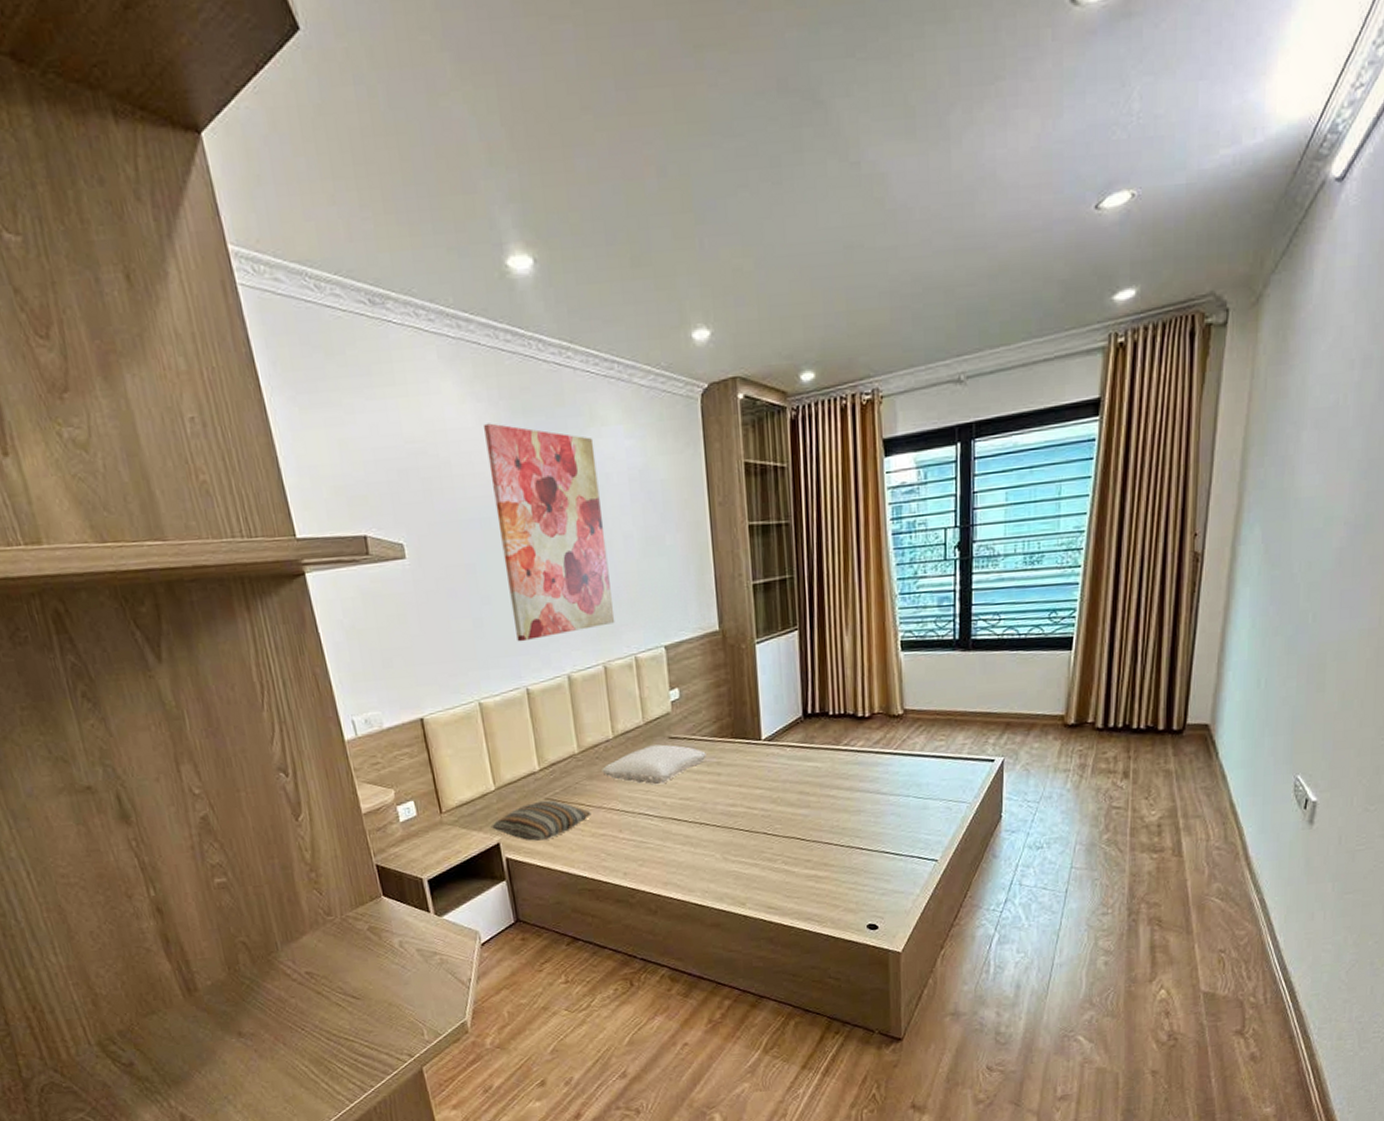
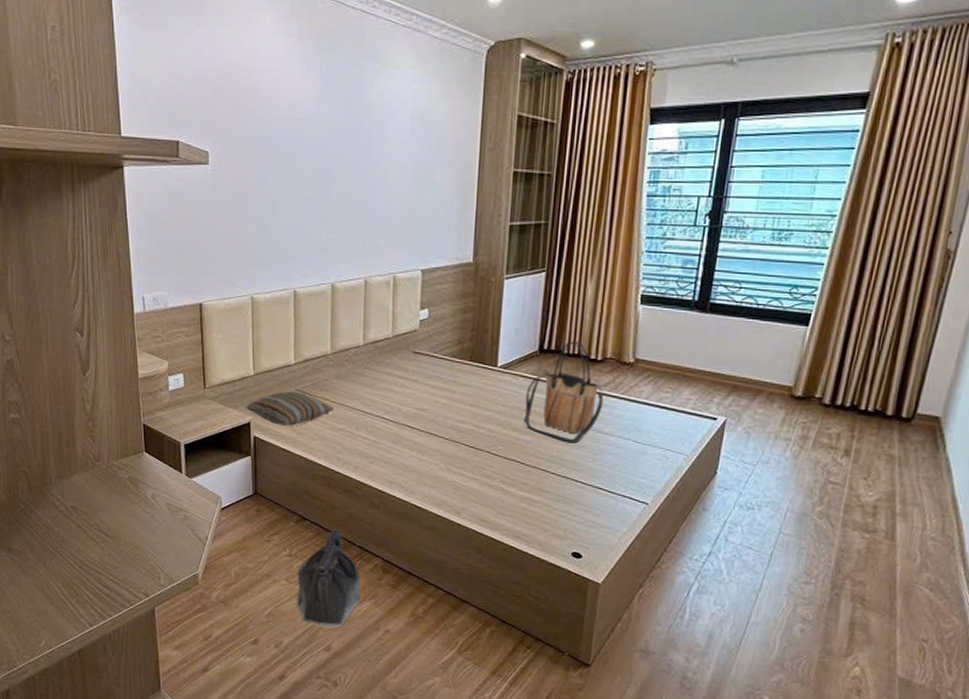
wall art: present [484,423,615,642] -> none [291,56,385,249]
saddlebag: none [577,944,652,1053] -> present [296,529,361,628]
pillow: present [602,744,706,785] -> none [349,356,445,393]
tote bag: none [795,700,878,810] -> present [524,341,604,444]

